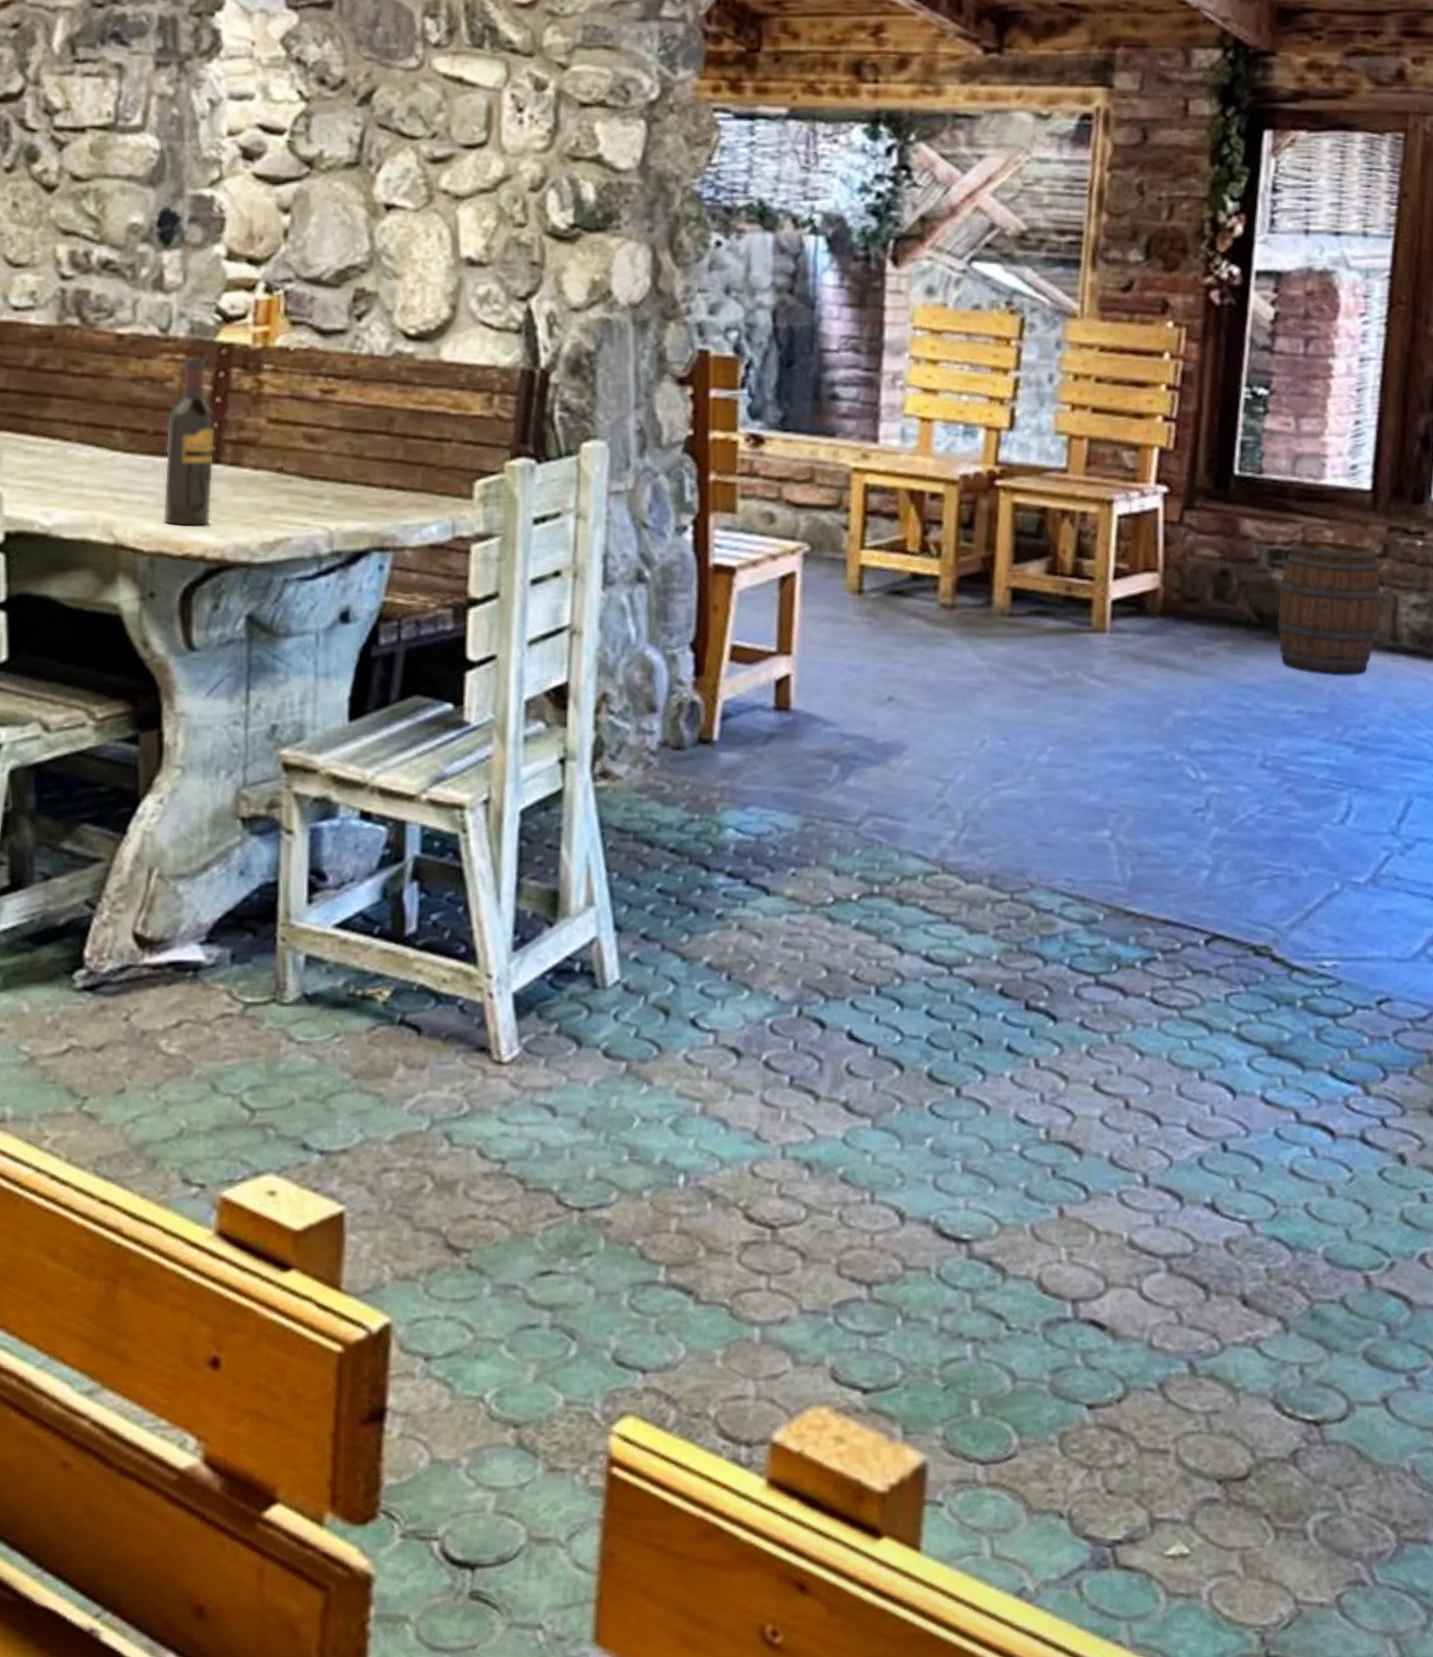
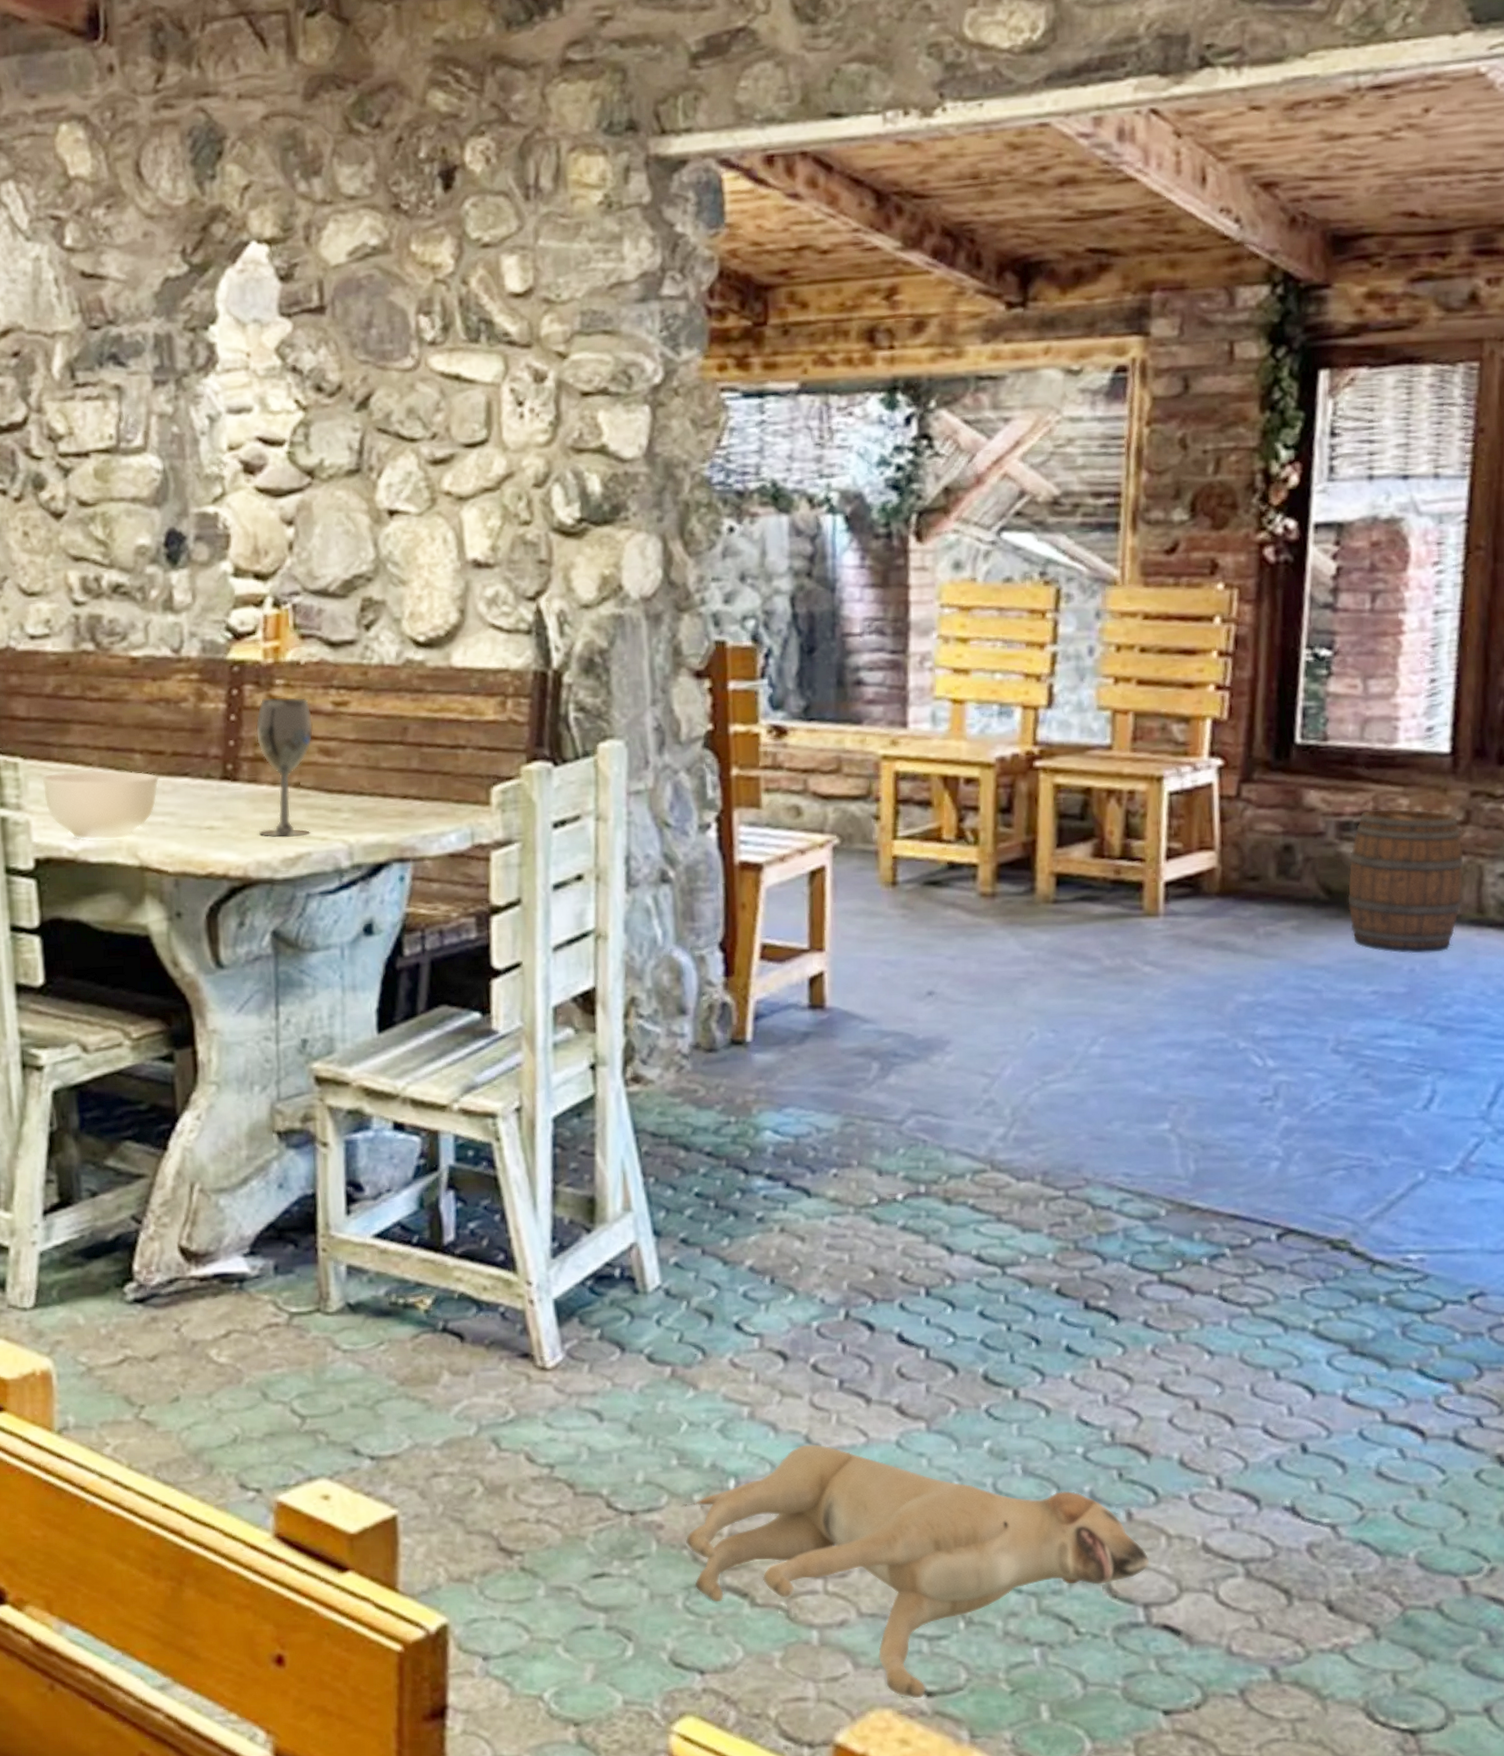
bowl: none [17,445,138,516] -> present [42,770,158,840]
wine bottle: present [163,355,216,527] -> none [184,674,233,846]
wine glass: none [238,382,299,522] -> present [256,697,313,838]
dog: none [630,1141,1078,1395] -> present [680,1444,1149,1698]

